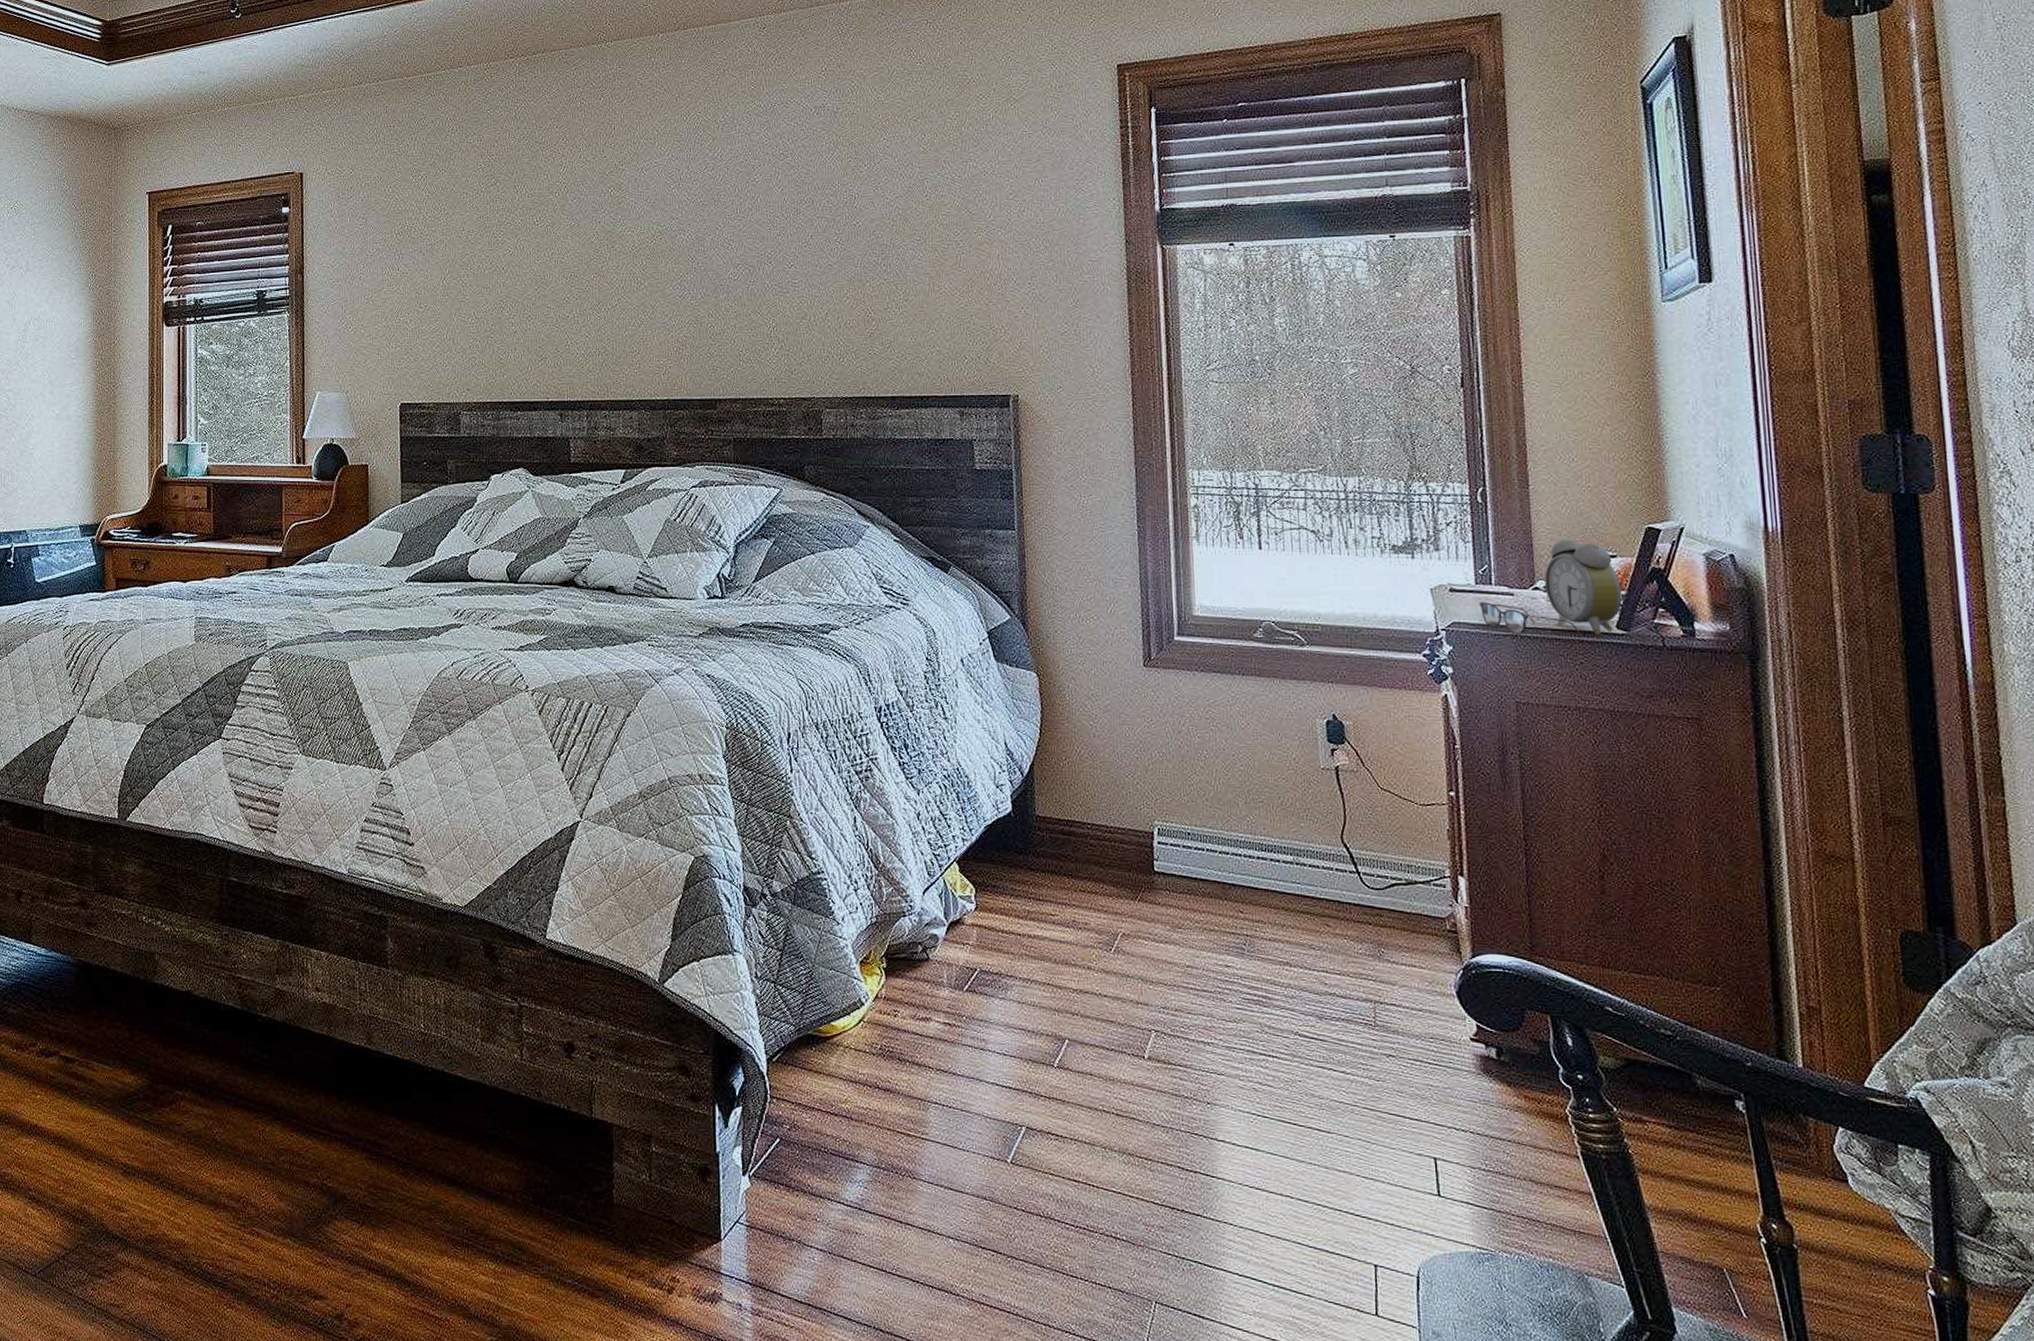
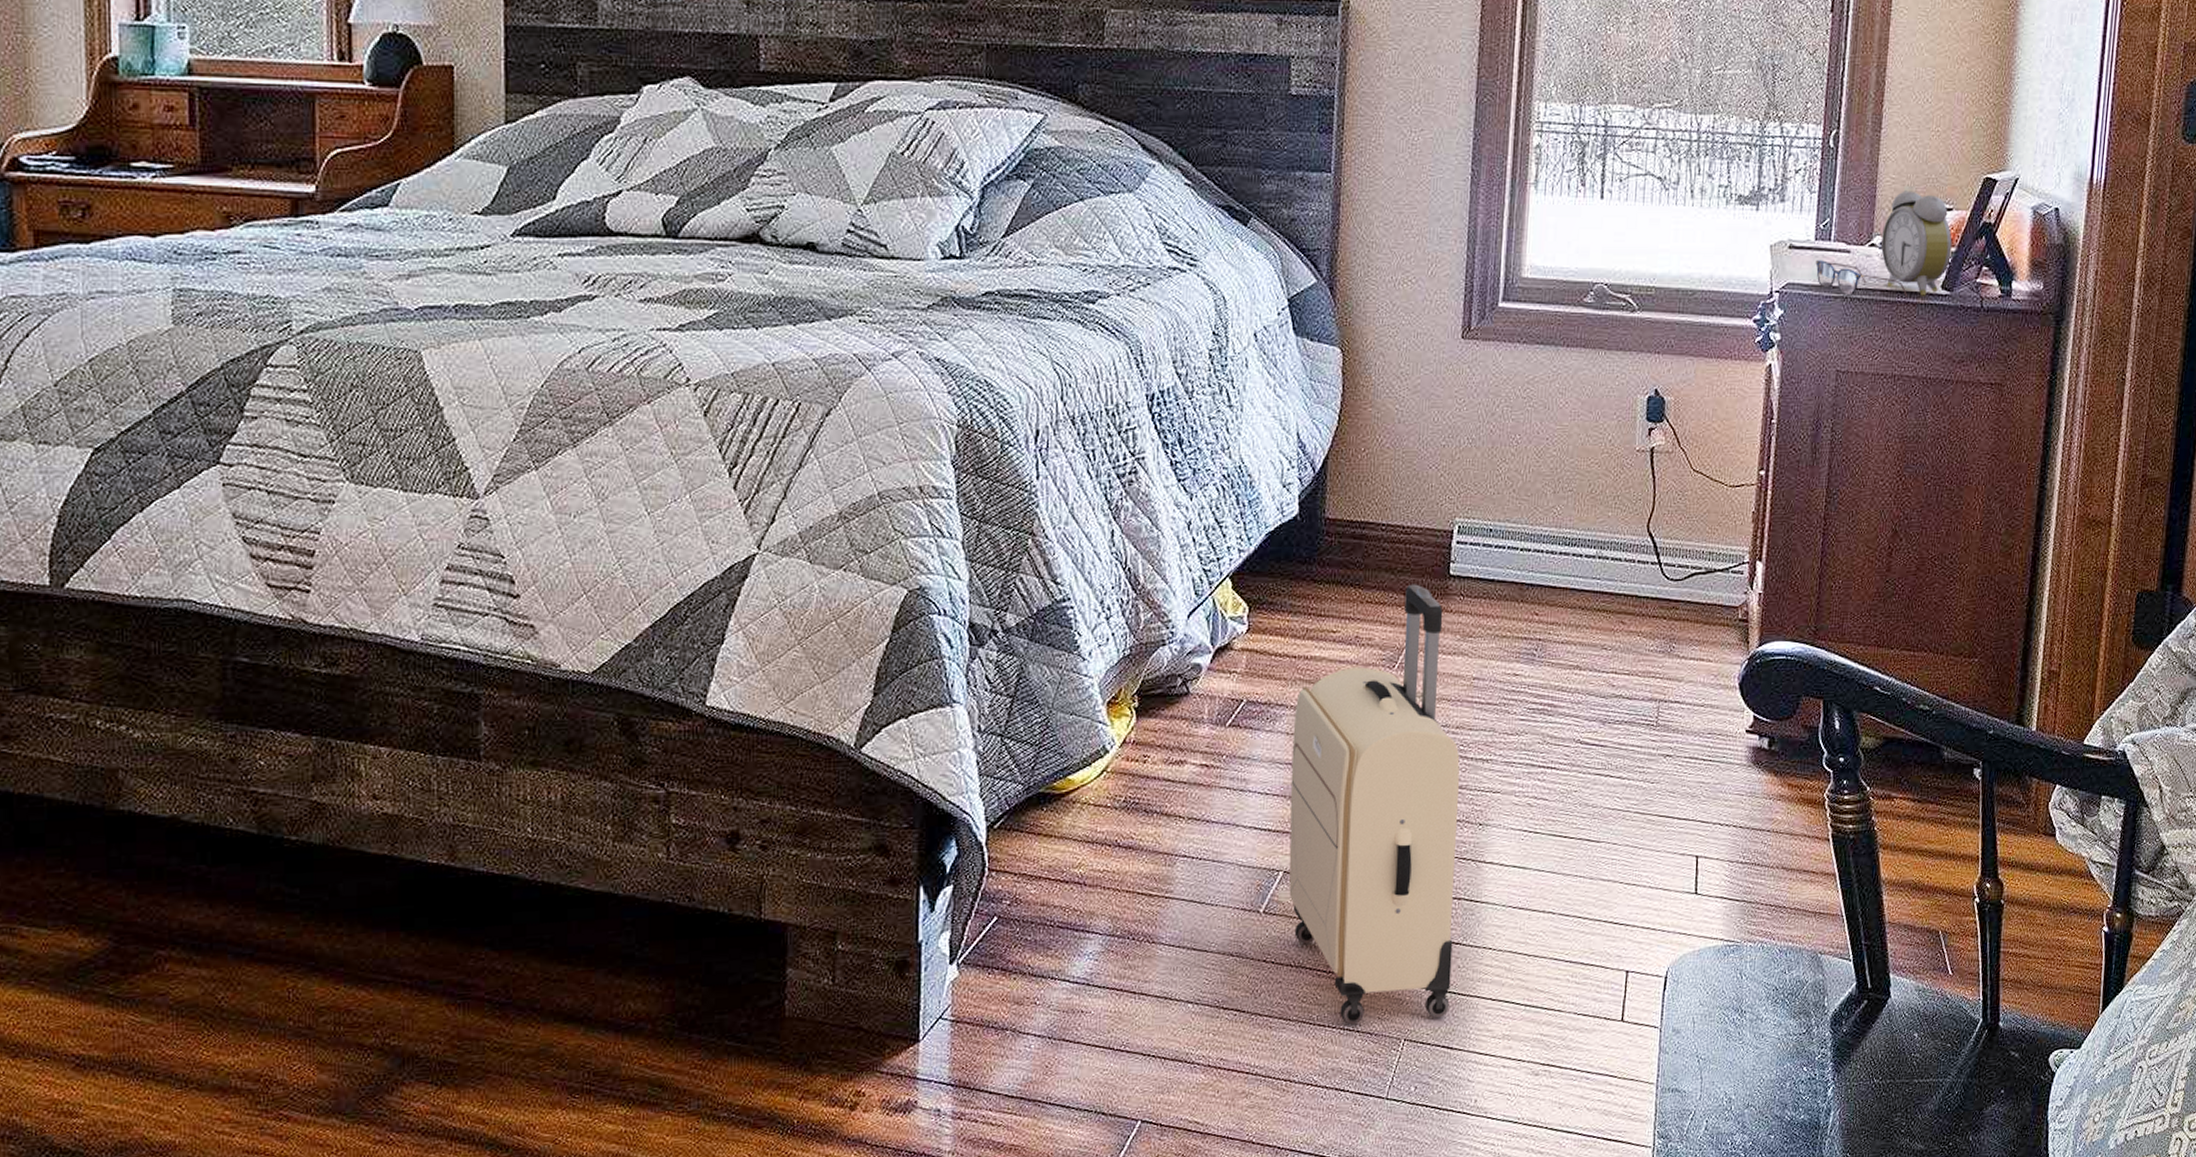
suitcase: none [1023,877,1197,1285] -> present [1289,584,1460,1024]

